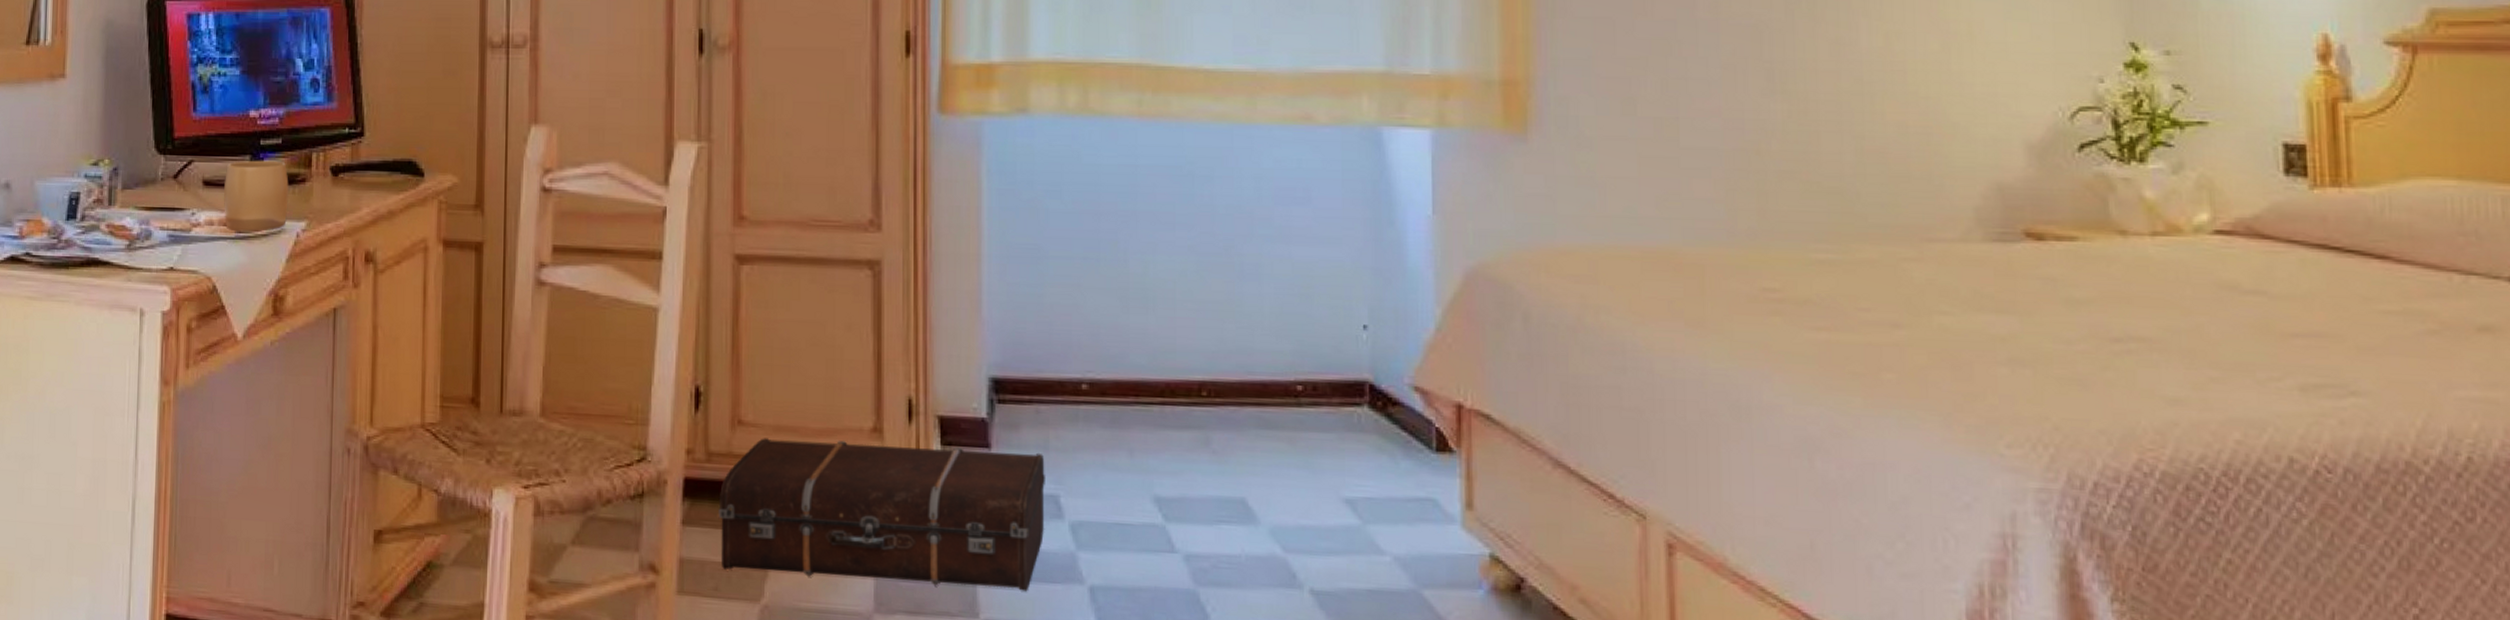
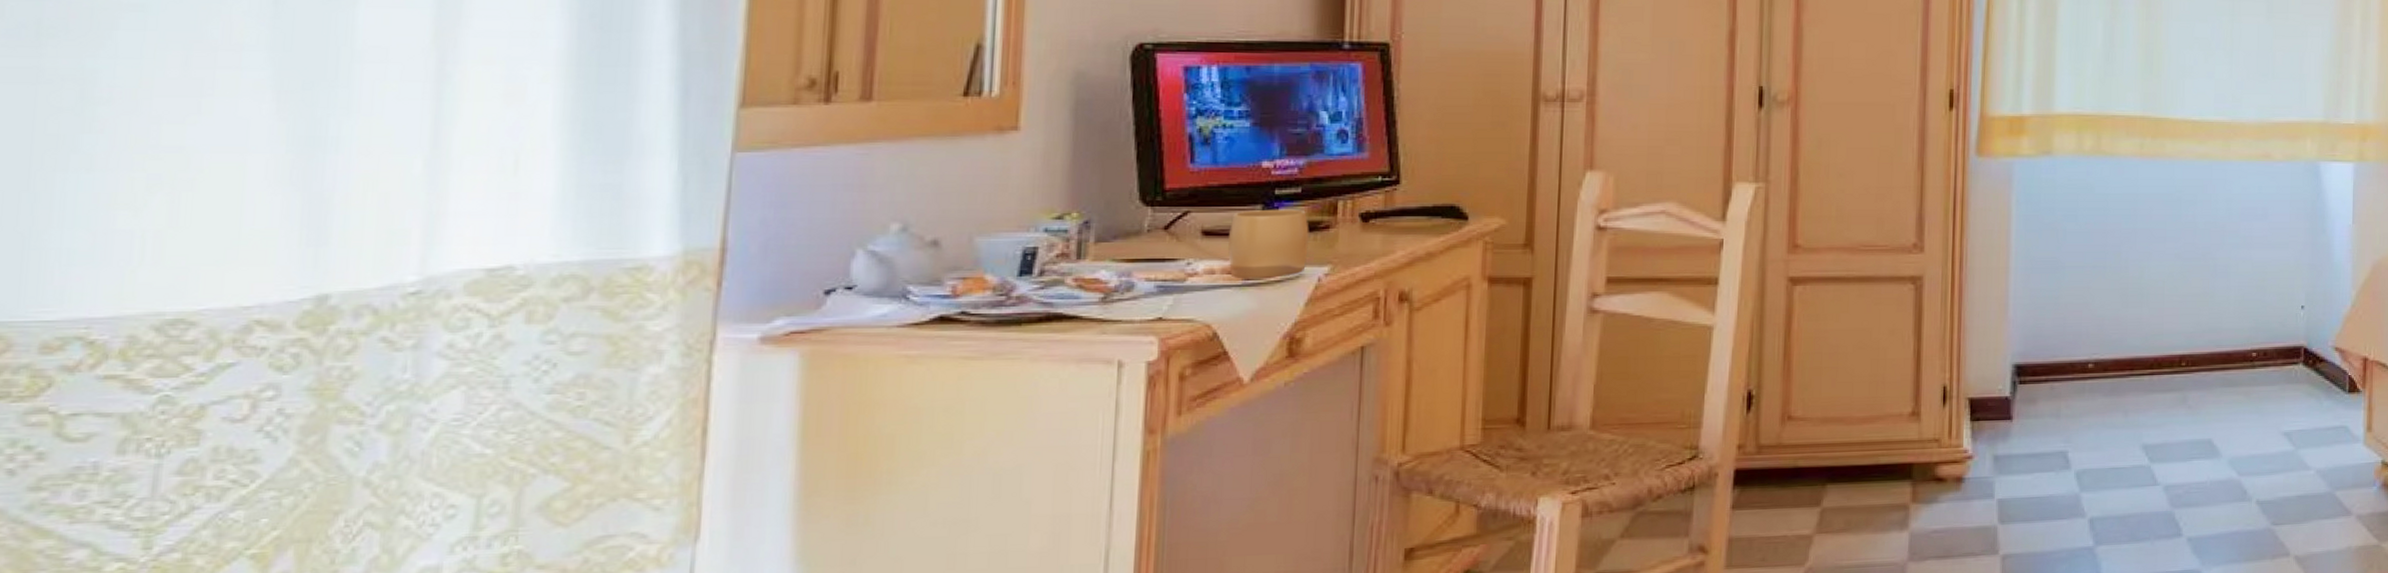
suitcase: present [718,438,1045,592] -> none [1767,420,2057,542]

